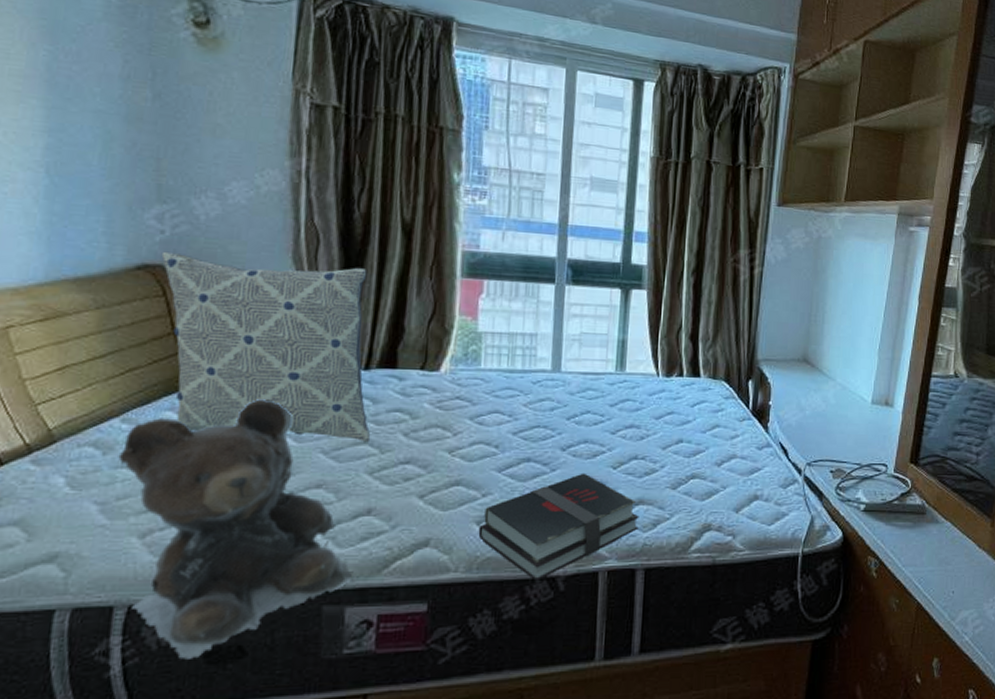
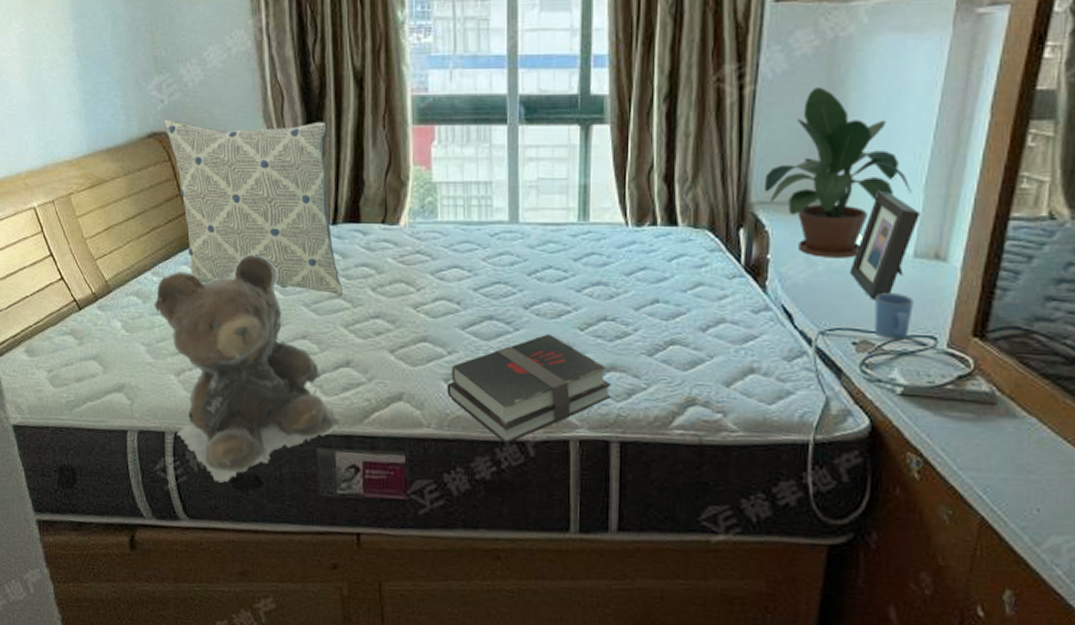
potted plant: none [767,273,870,405] -> present [764,88,911,258]
picture frame: none [828,354,875,437] -> present [850,192,920,300]
mug: none [845,431,872,469] -> present [874,293,914,341]

